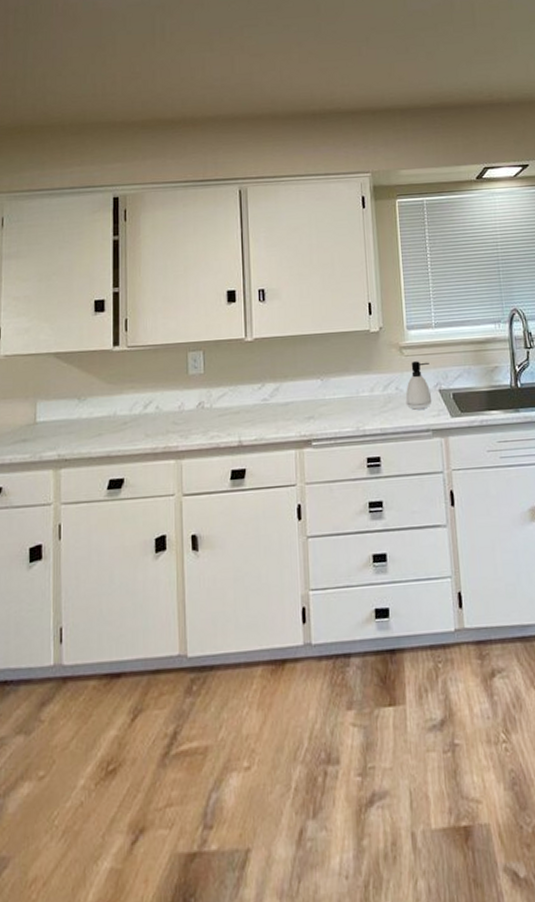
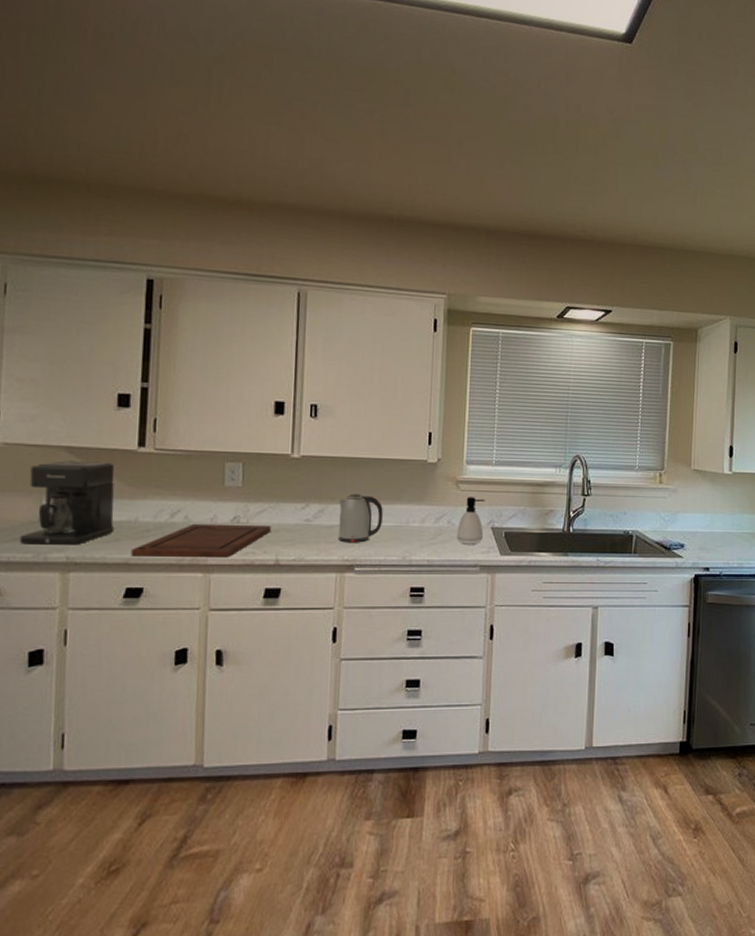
coffee maker: none [19,363,97,446] -> present [19,460,115,545]
cutting board: none [112,408,233,449] -> present [131,523,272,559]
kettle: none [291,369,334,419] -> present [338,494,383,543]

